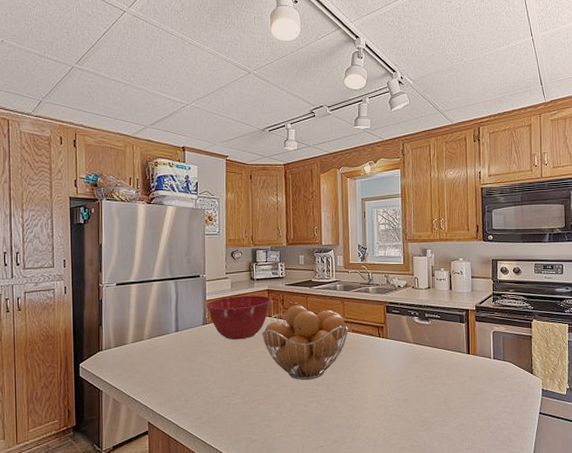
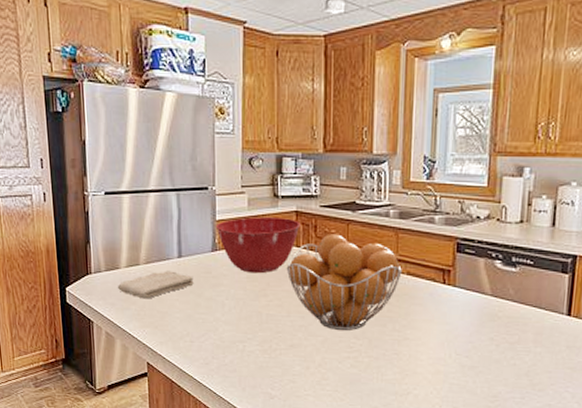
washcloth: none [125,343,188,368] -> present [118,271,194,299]

